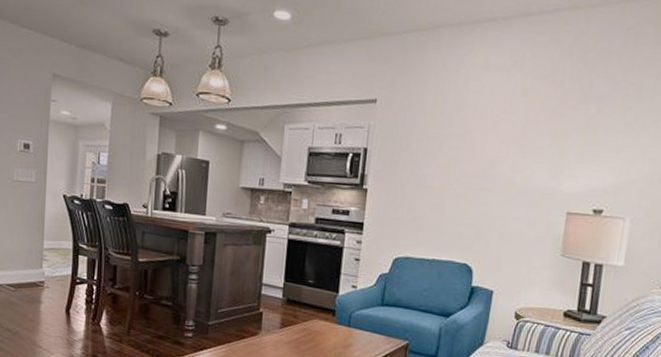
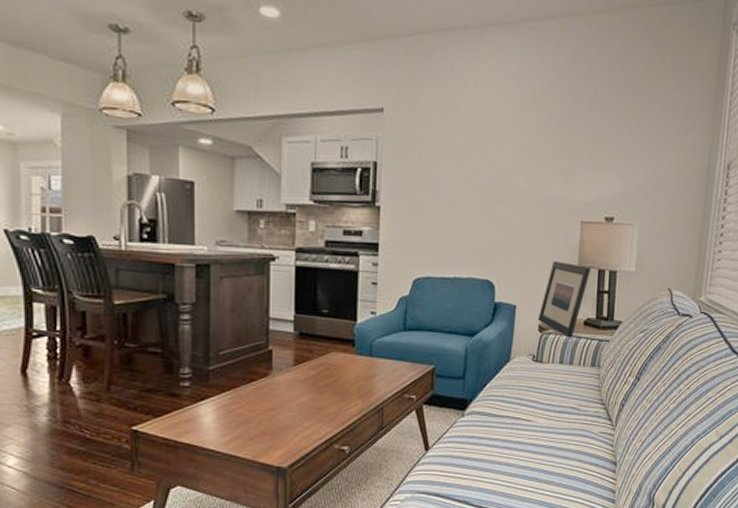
picture frame: none [514,250,576,328] -> present [537,261,592,338]

